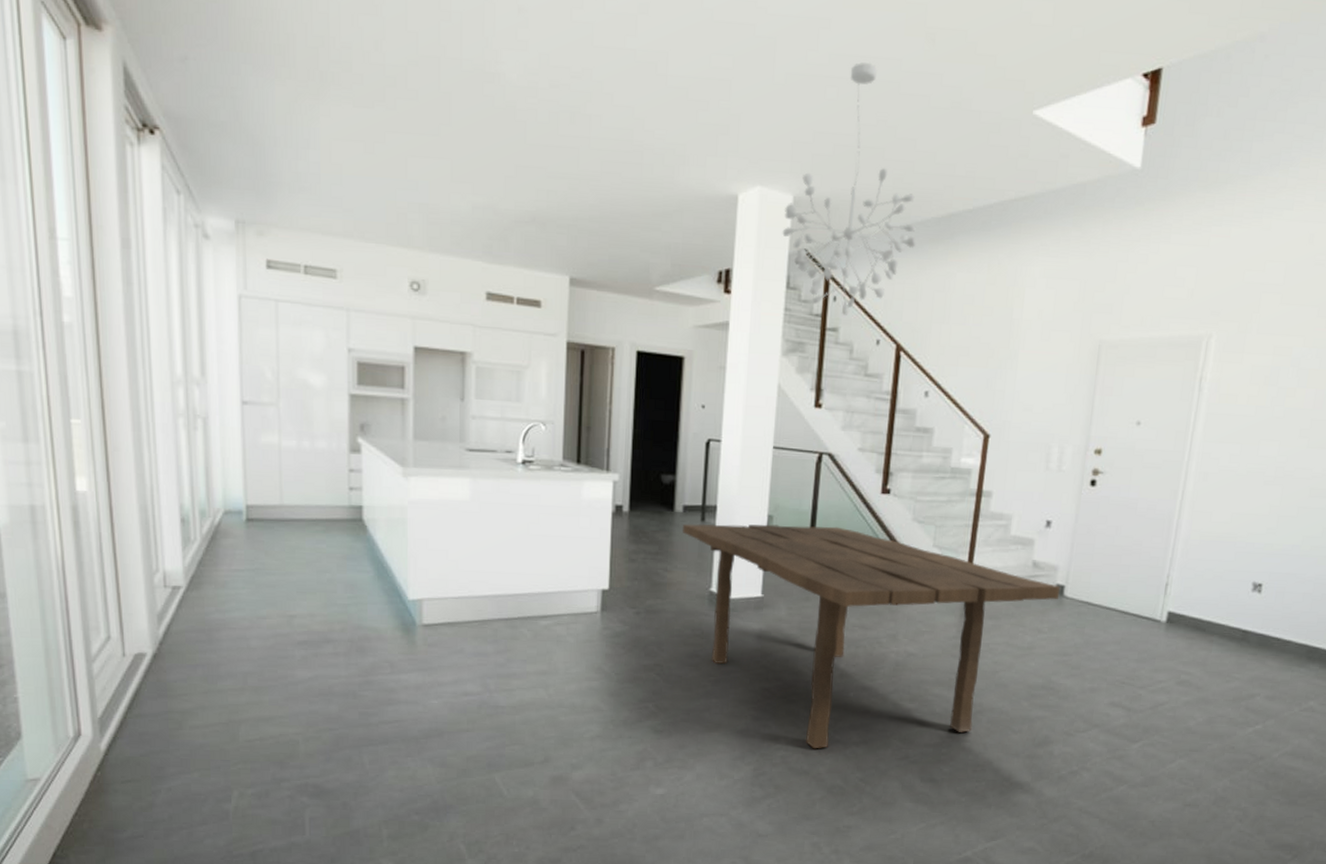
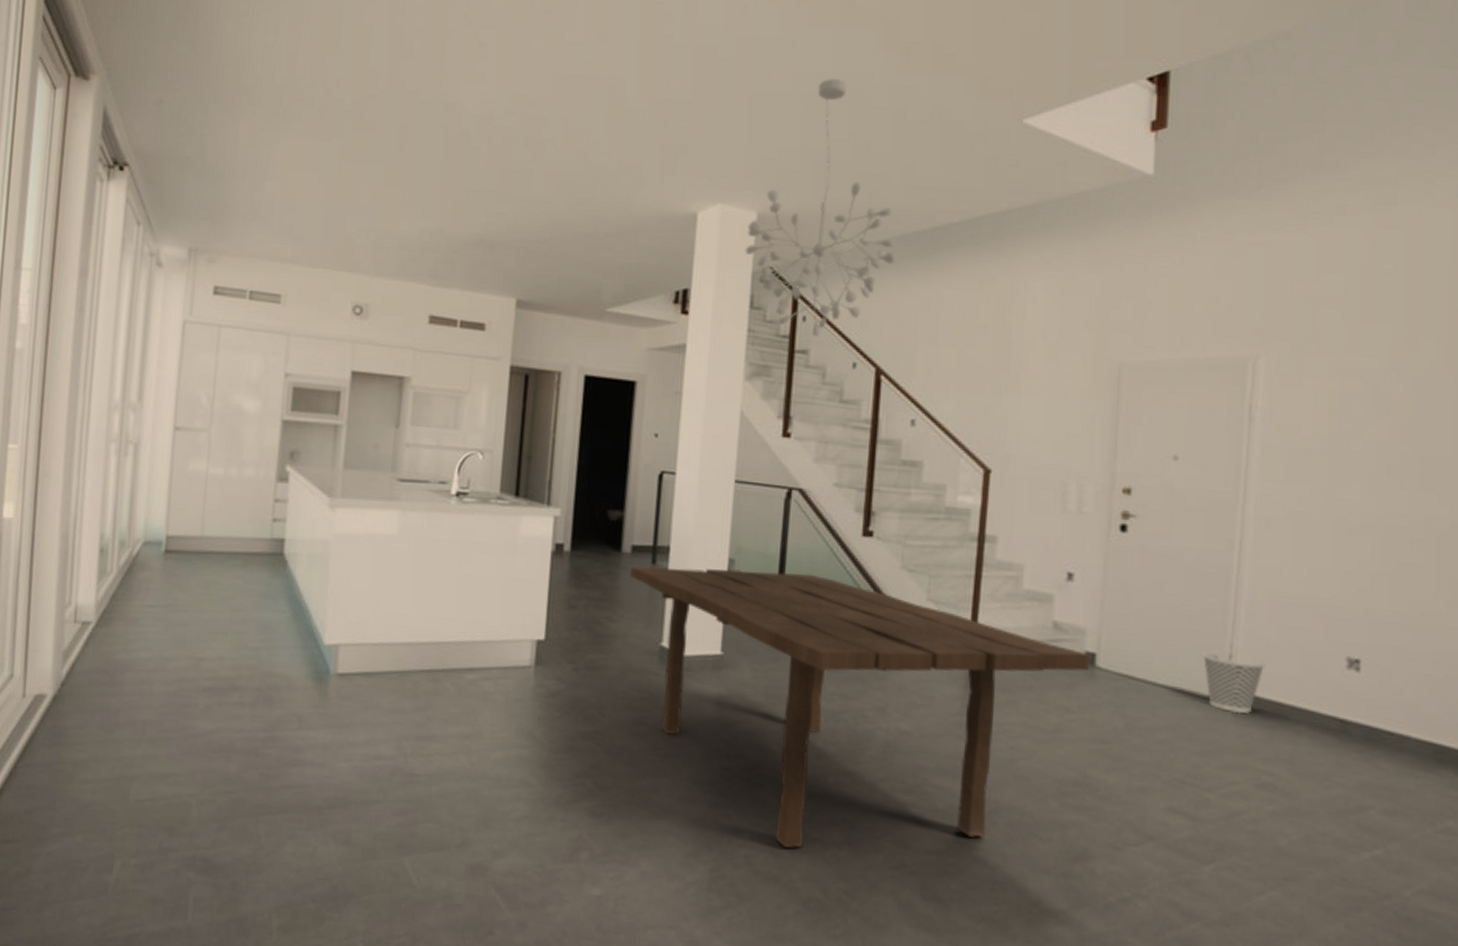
wastebasket: none [1145,581,1193,629] -> present [1202,651,1266,714]

